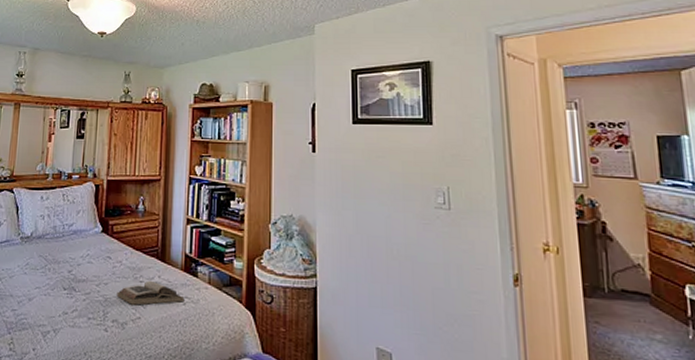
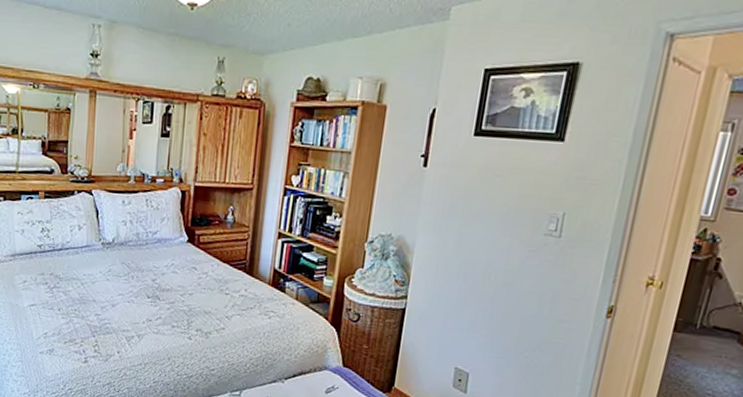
book: present [116,280,185,305] -> none [201,293,270,317]

